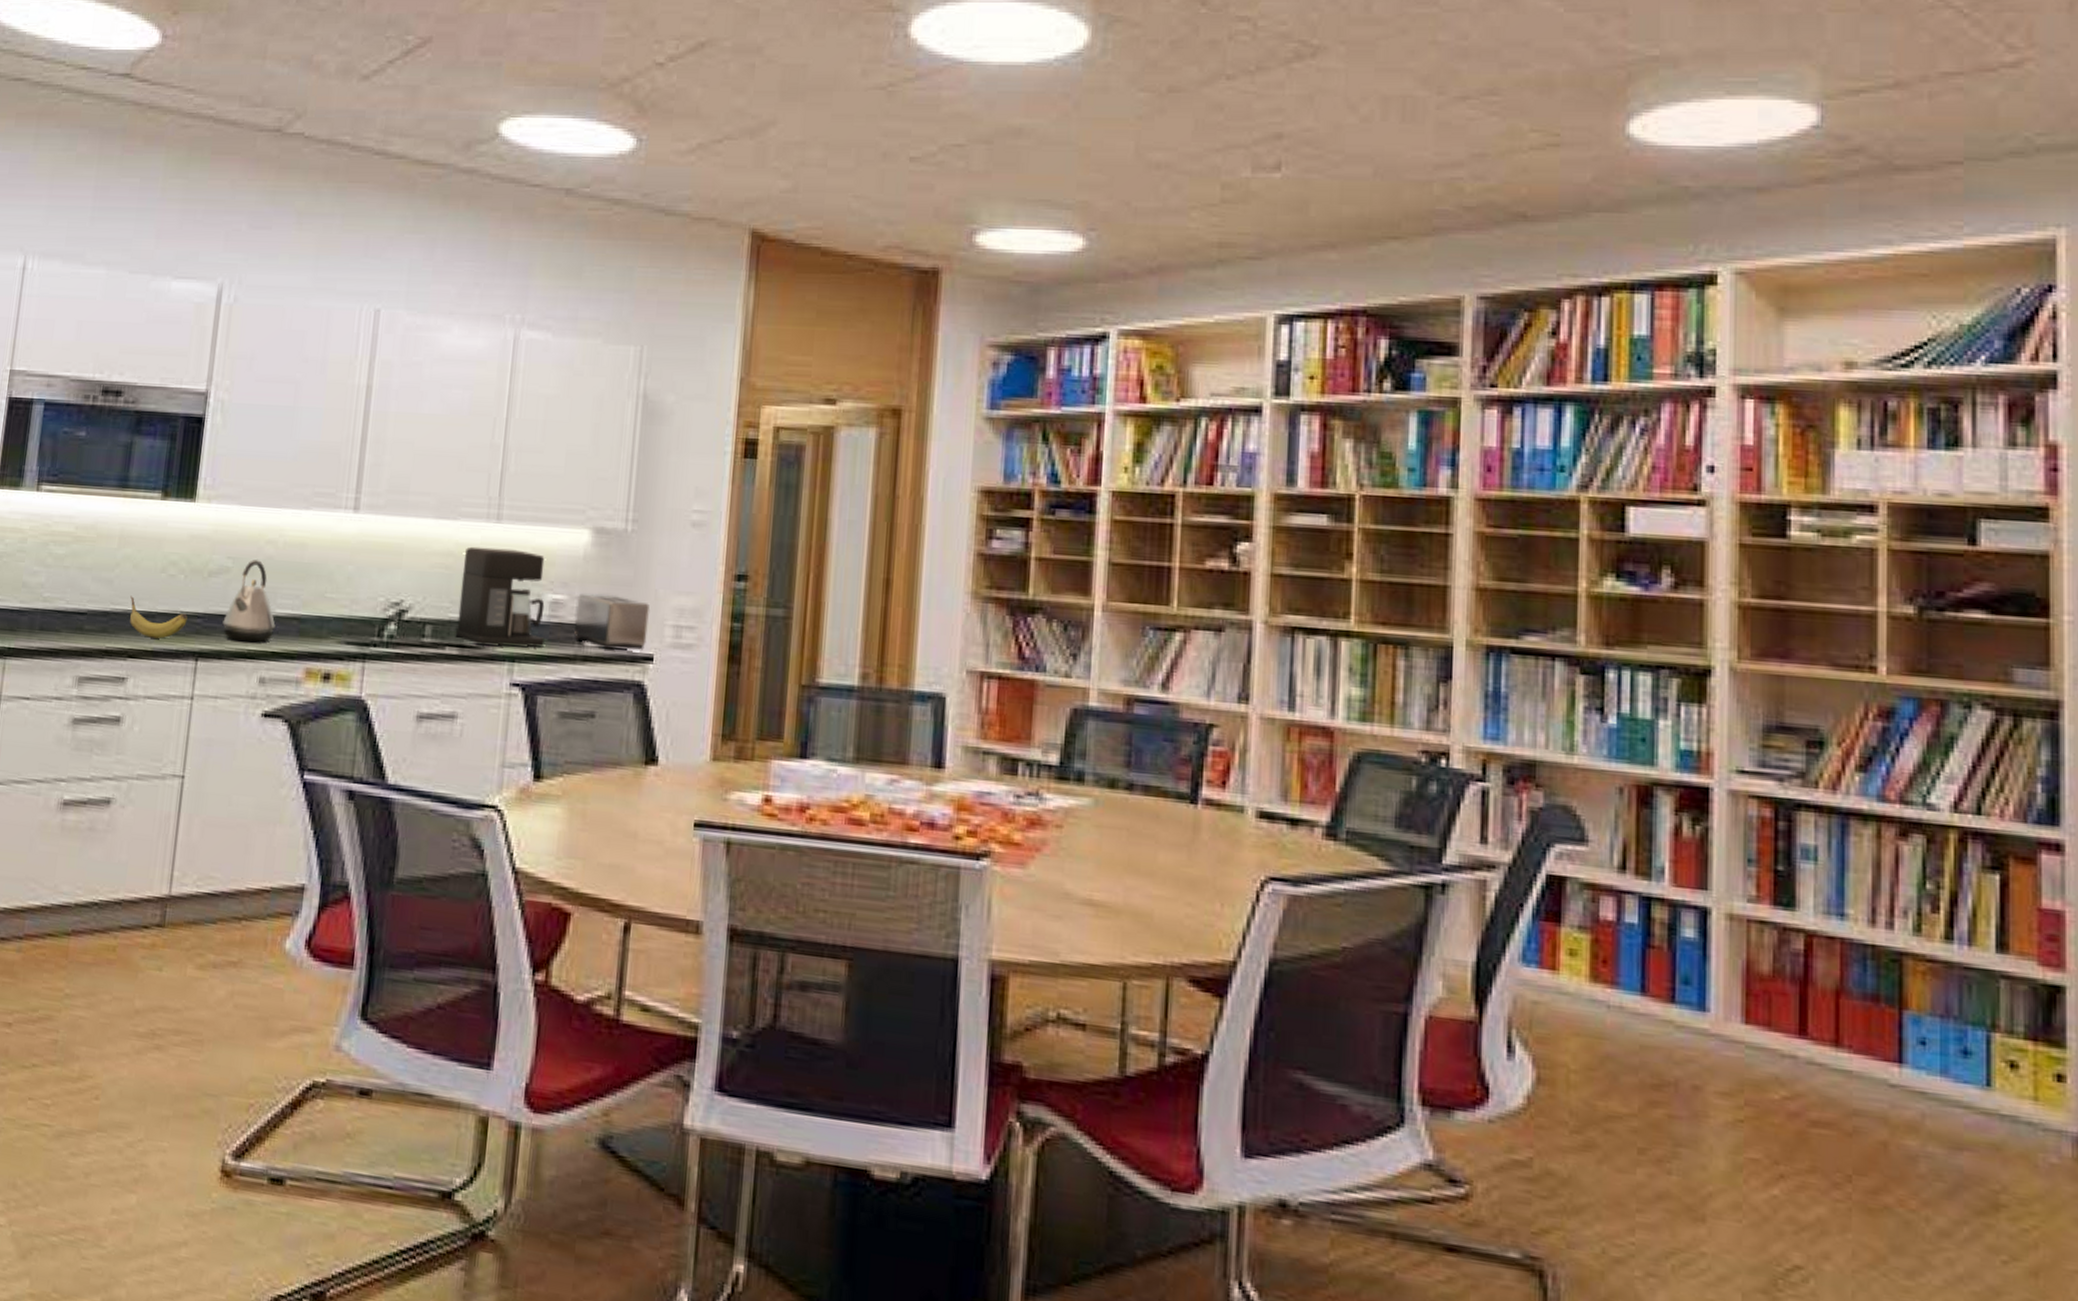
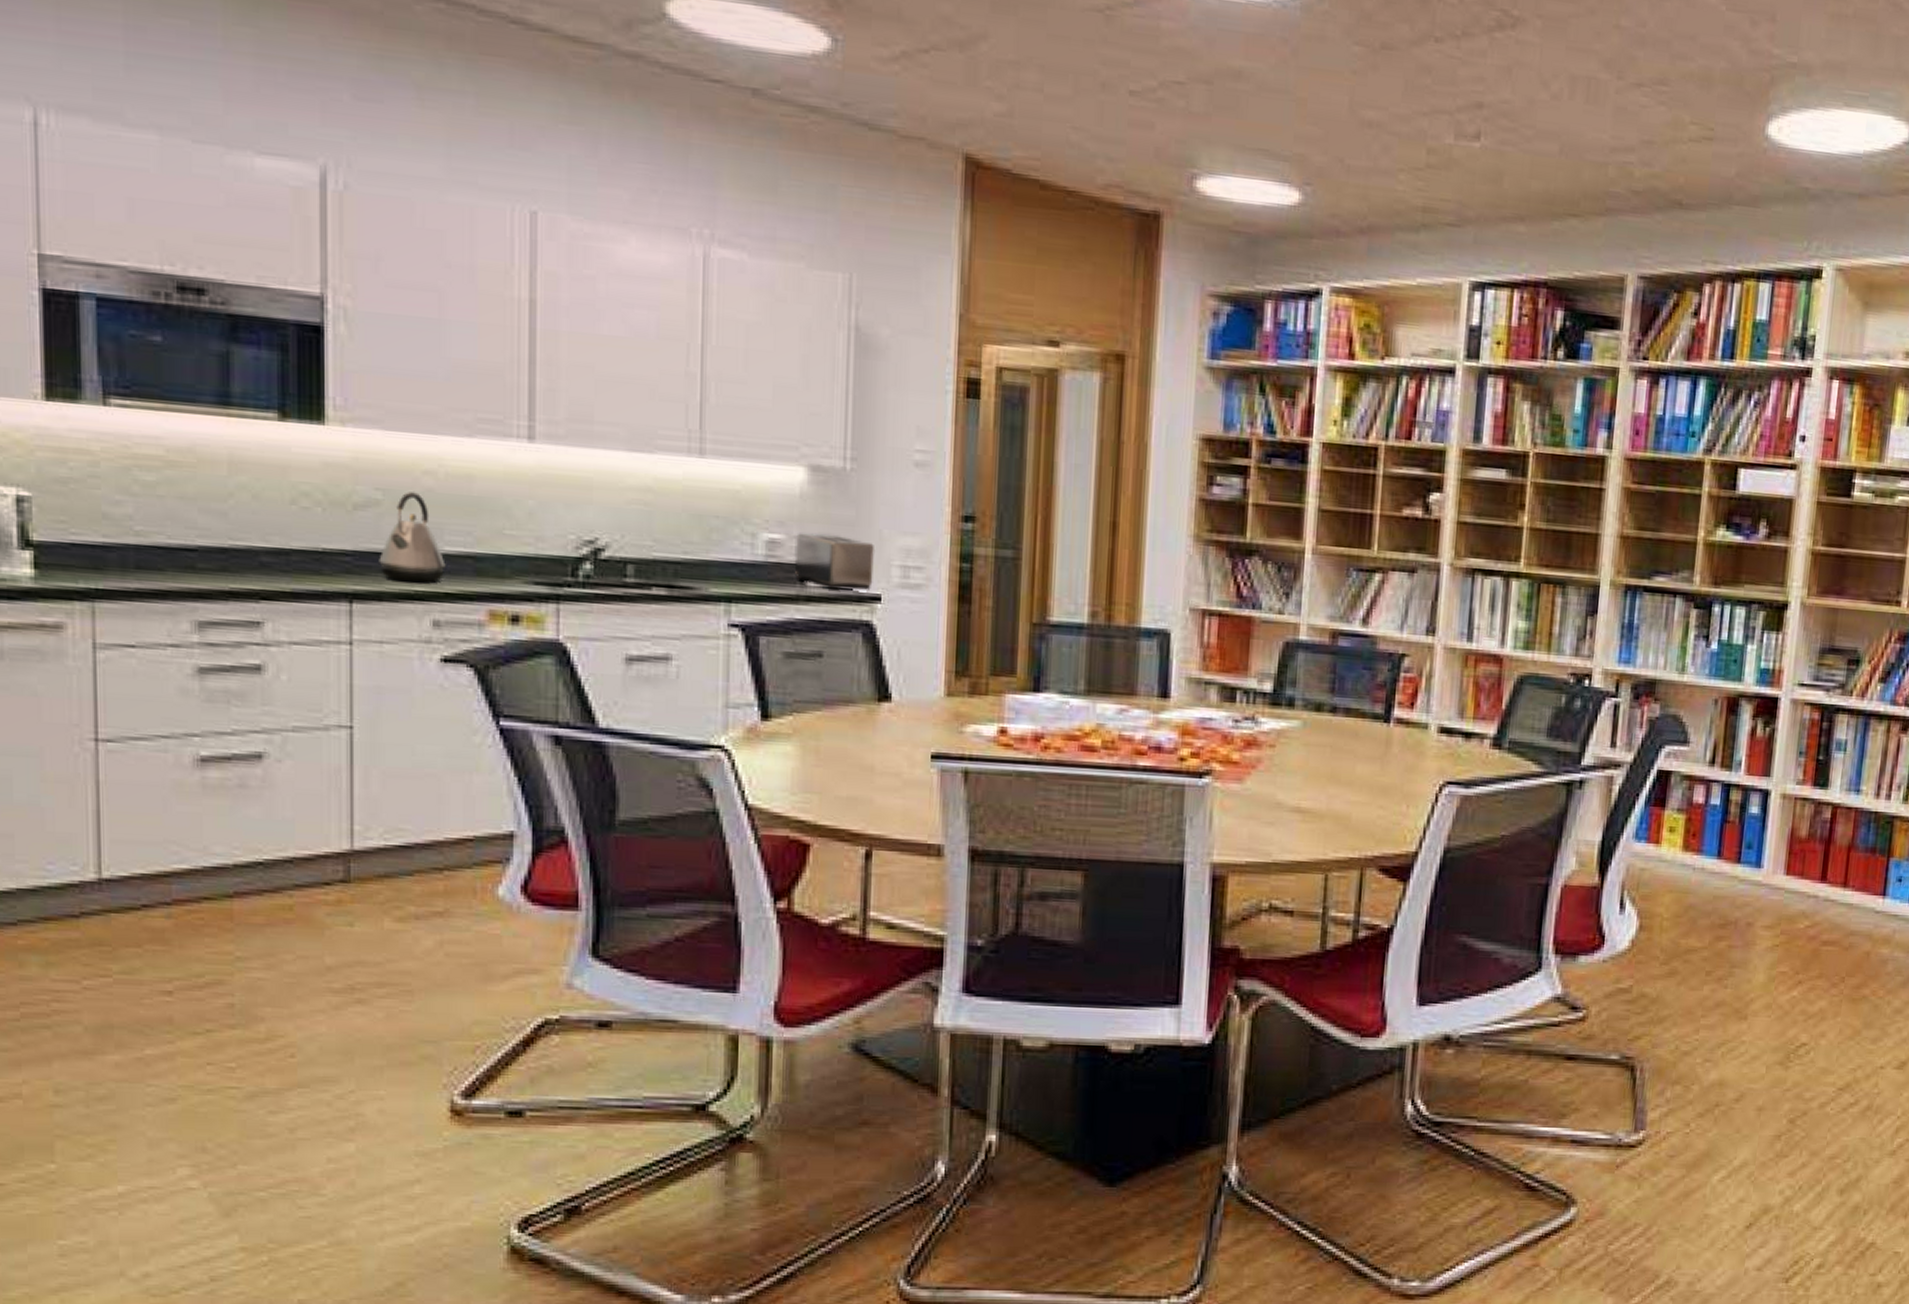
fruit: present [130,596,187,639] -> none [254,530,332,579]
coffee maker: present [456,546,545,647] -> none [663,482,763,588]

